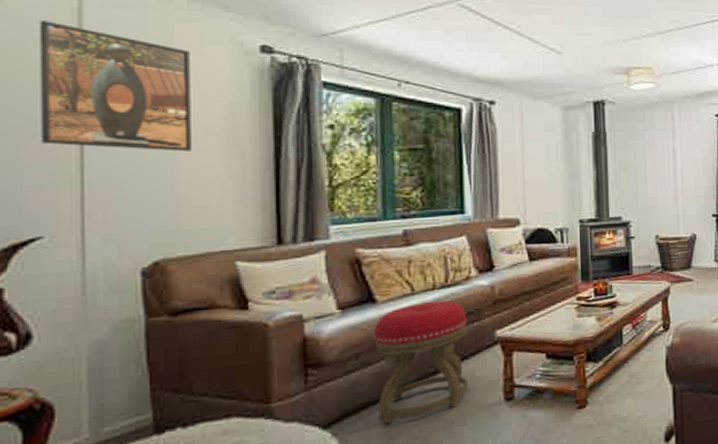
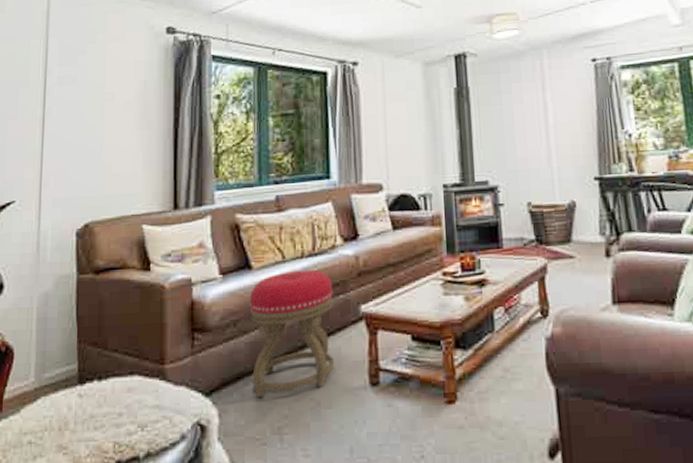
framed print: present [40,21,192,151] -> none [18,23,117,125]

